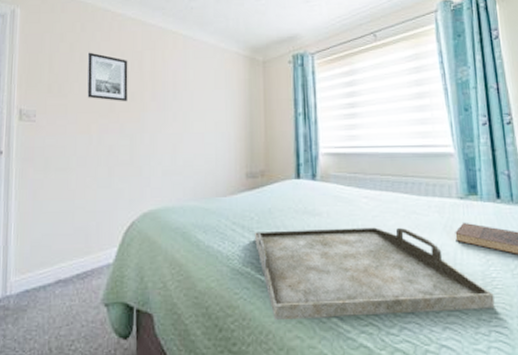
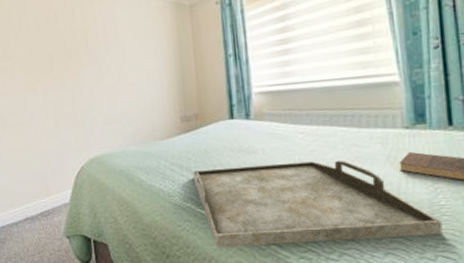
wall art: present [87,52,128,102] -> none [23,15,65,60]

